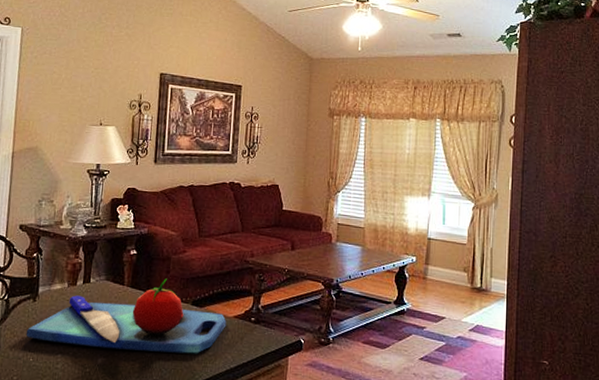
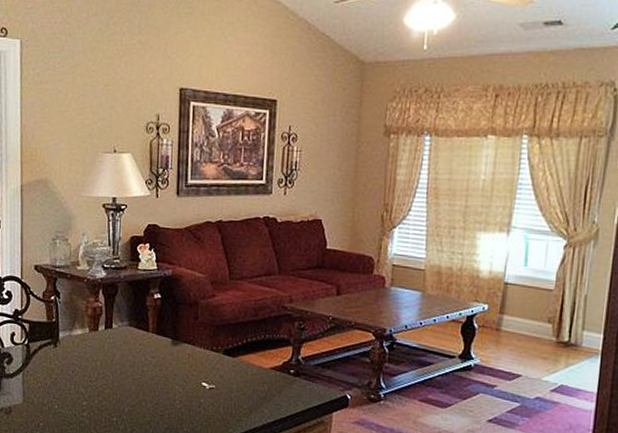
chopping board: present [26,278,227,354] -> none [49,325,263,407]

